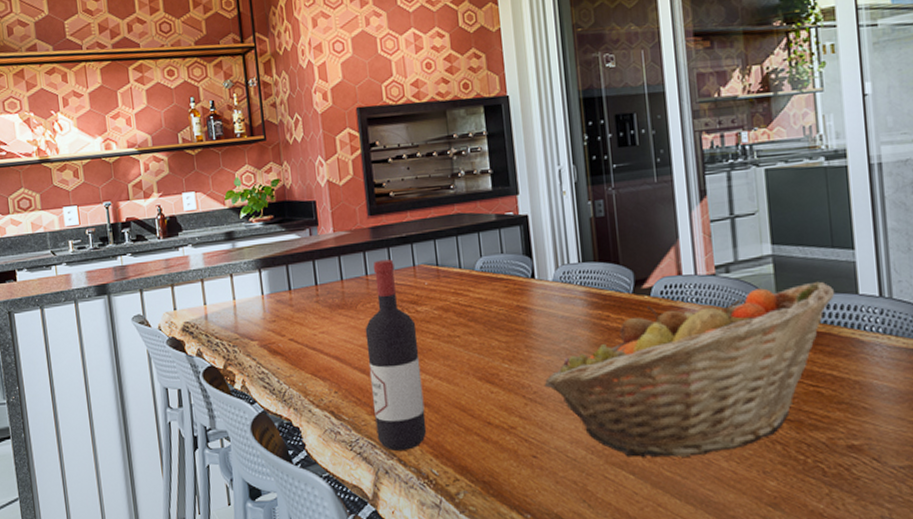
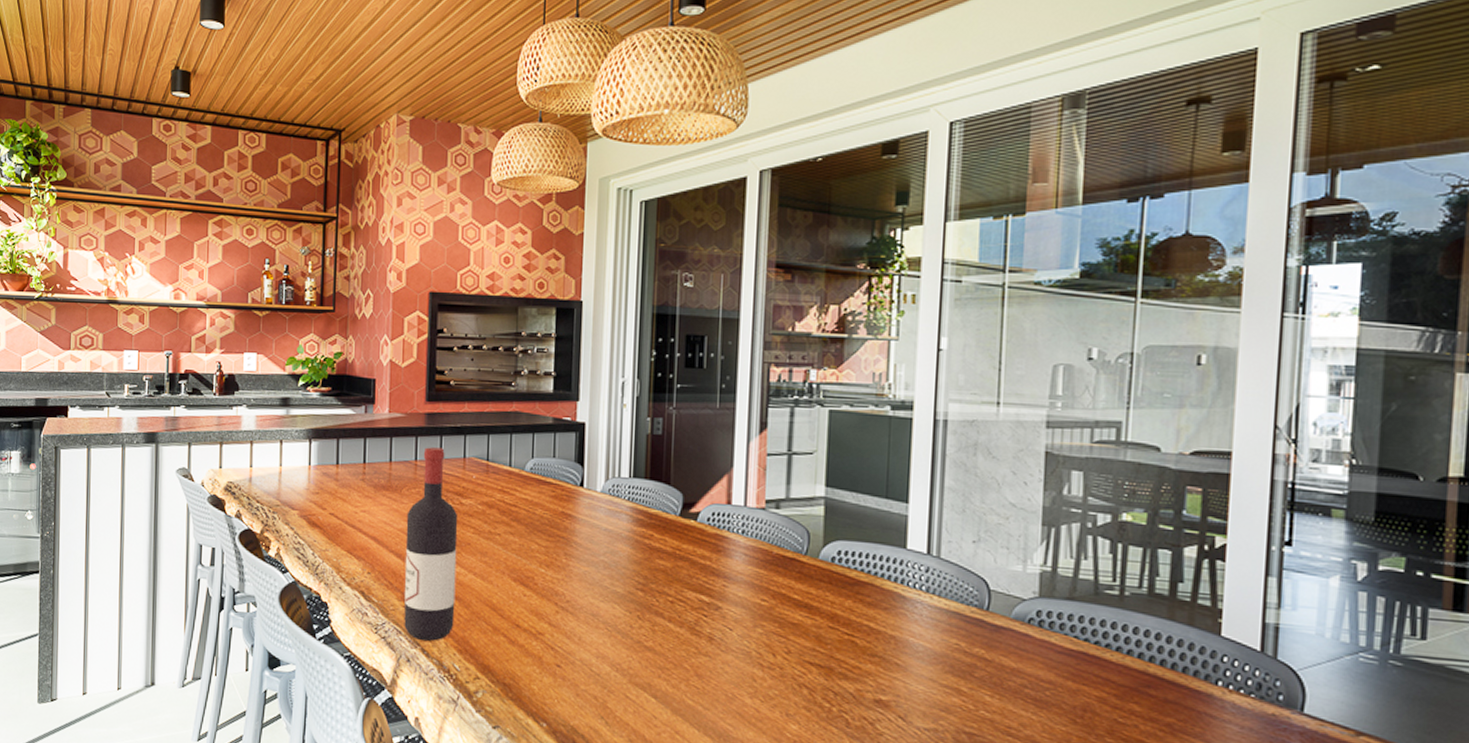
fruit basket: present [544,281,835,457] -> none [578,528,883,688]

